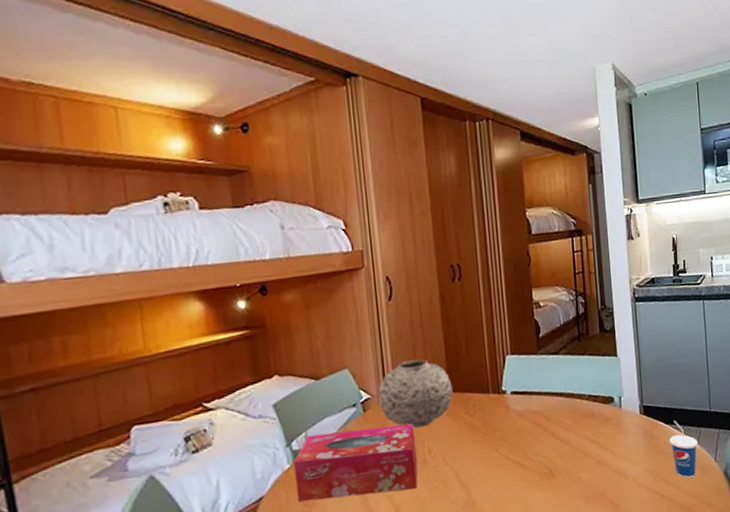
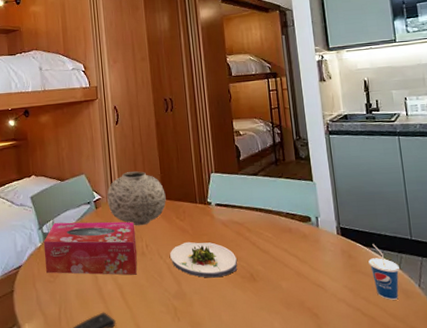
salad plate: none [457,438,535,481] -> present [170,241,238,278]

